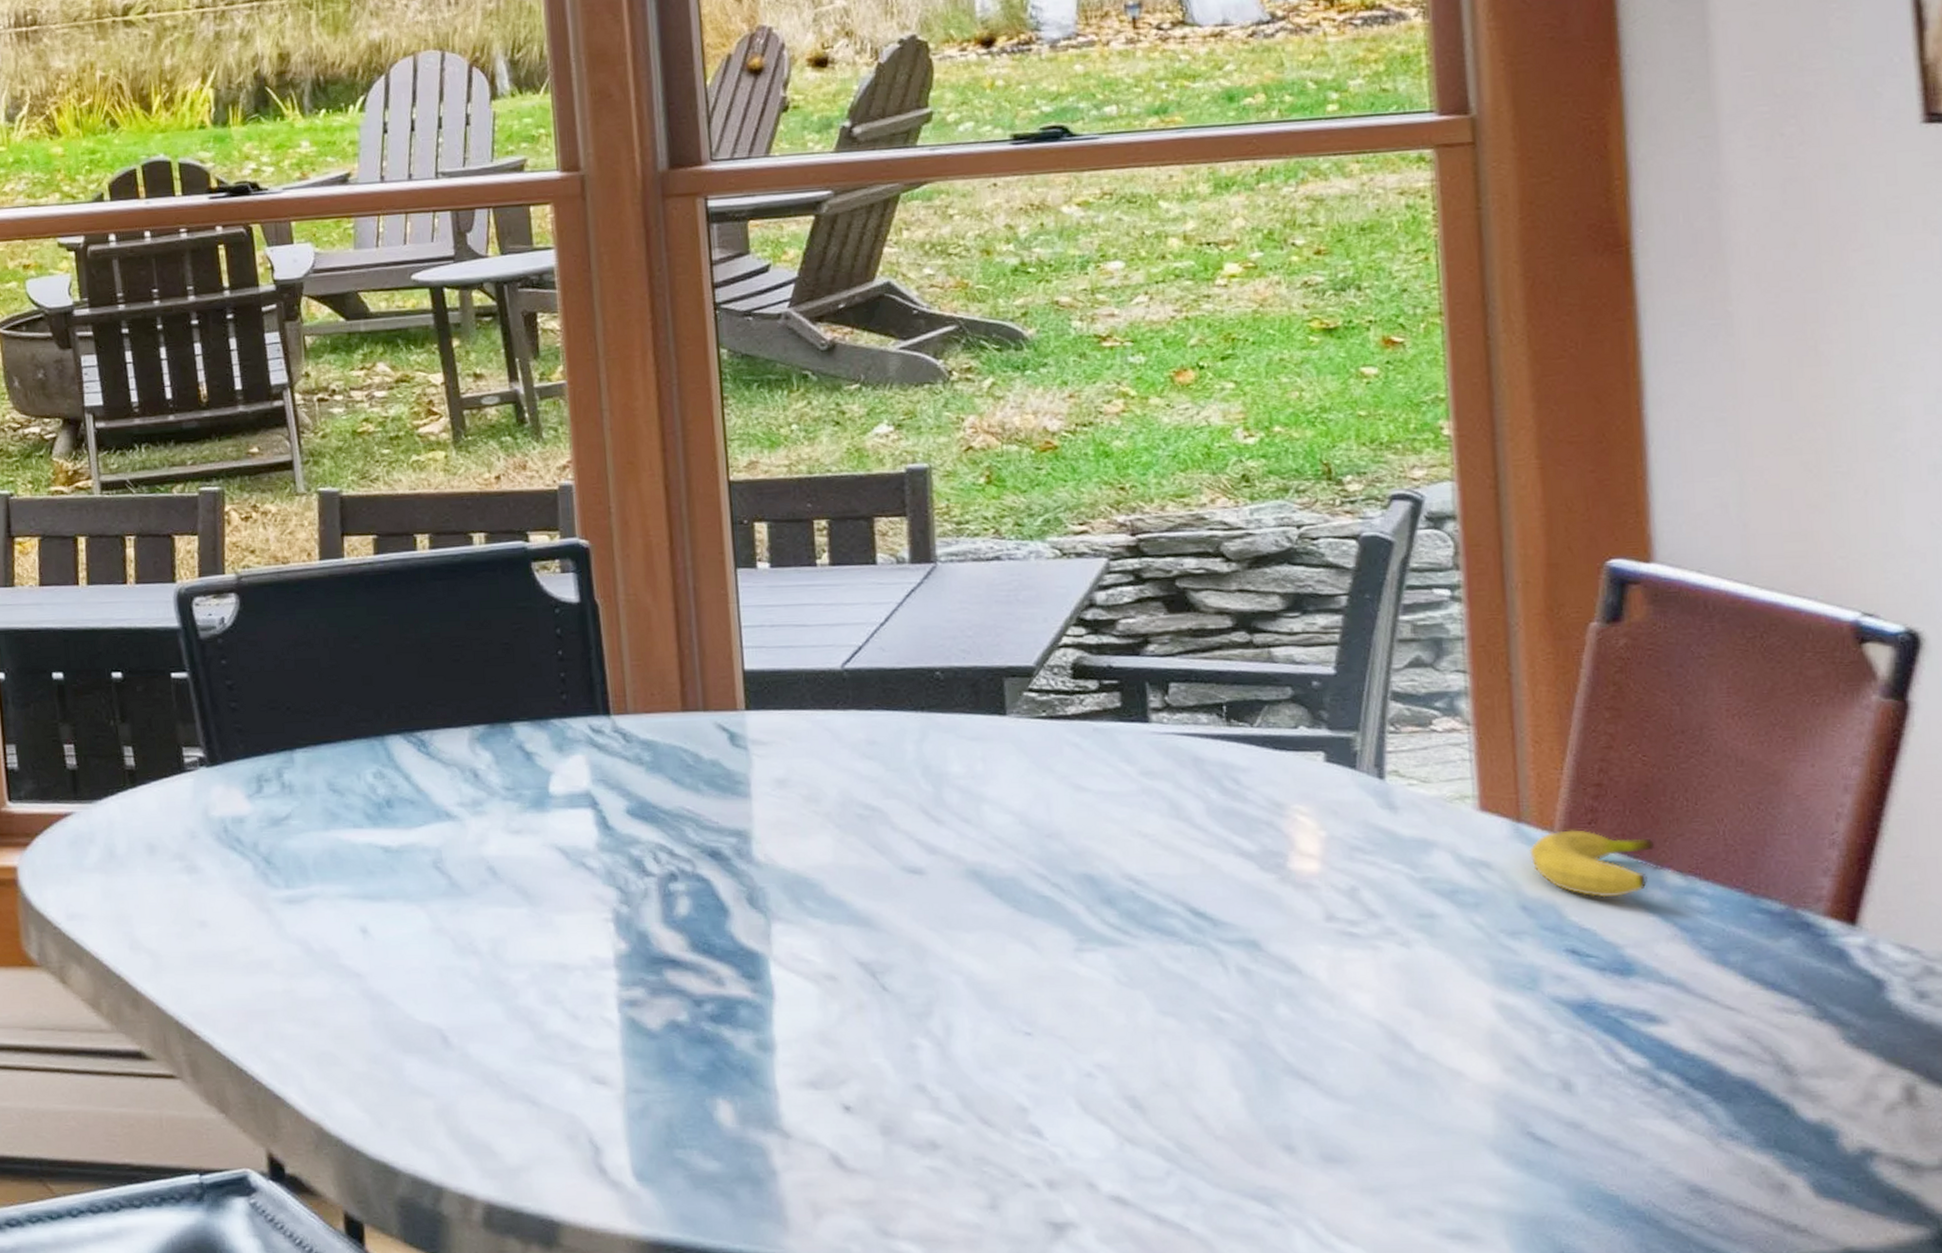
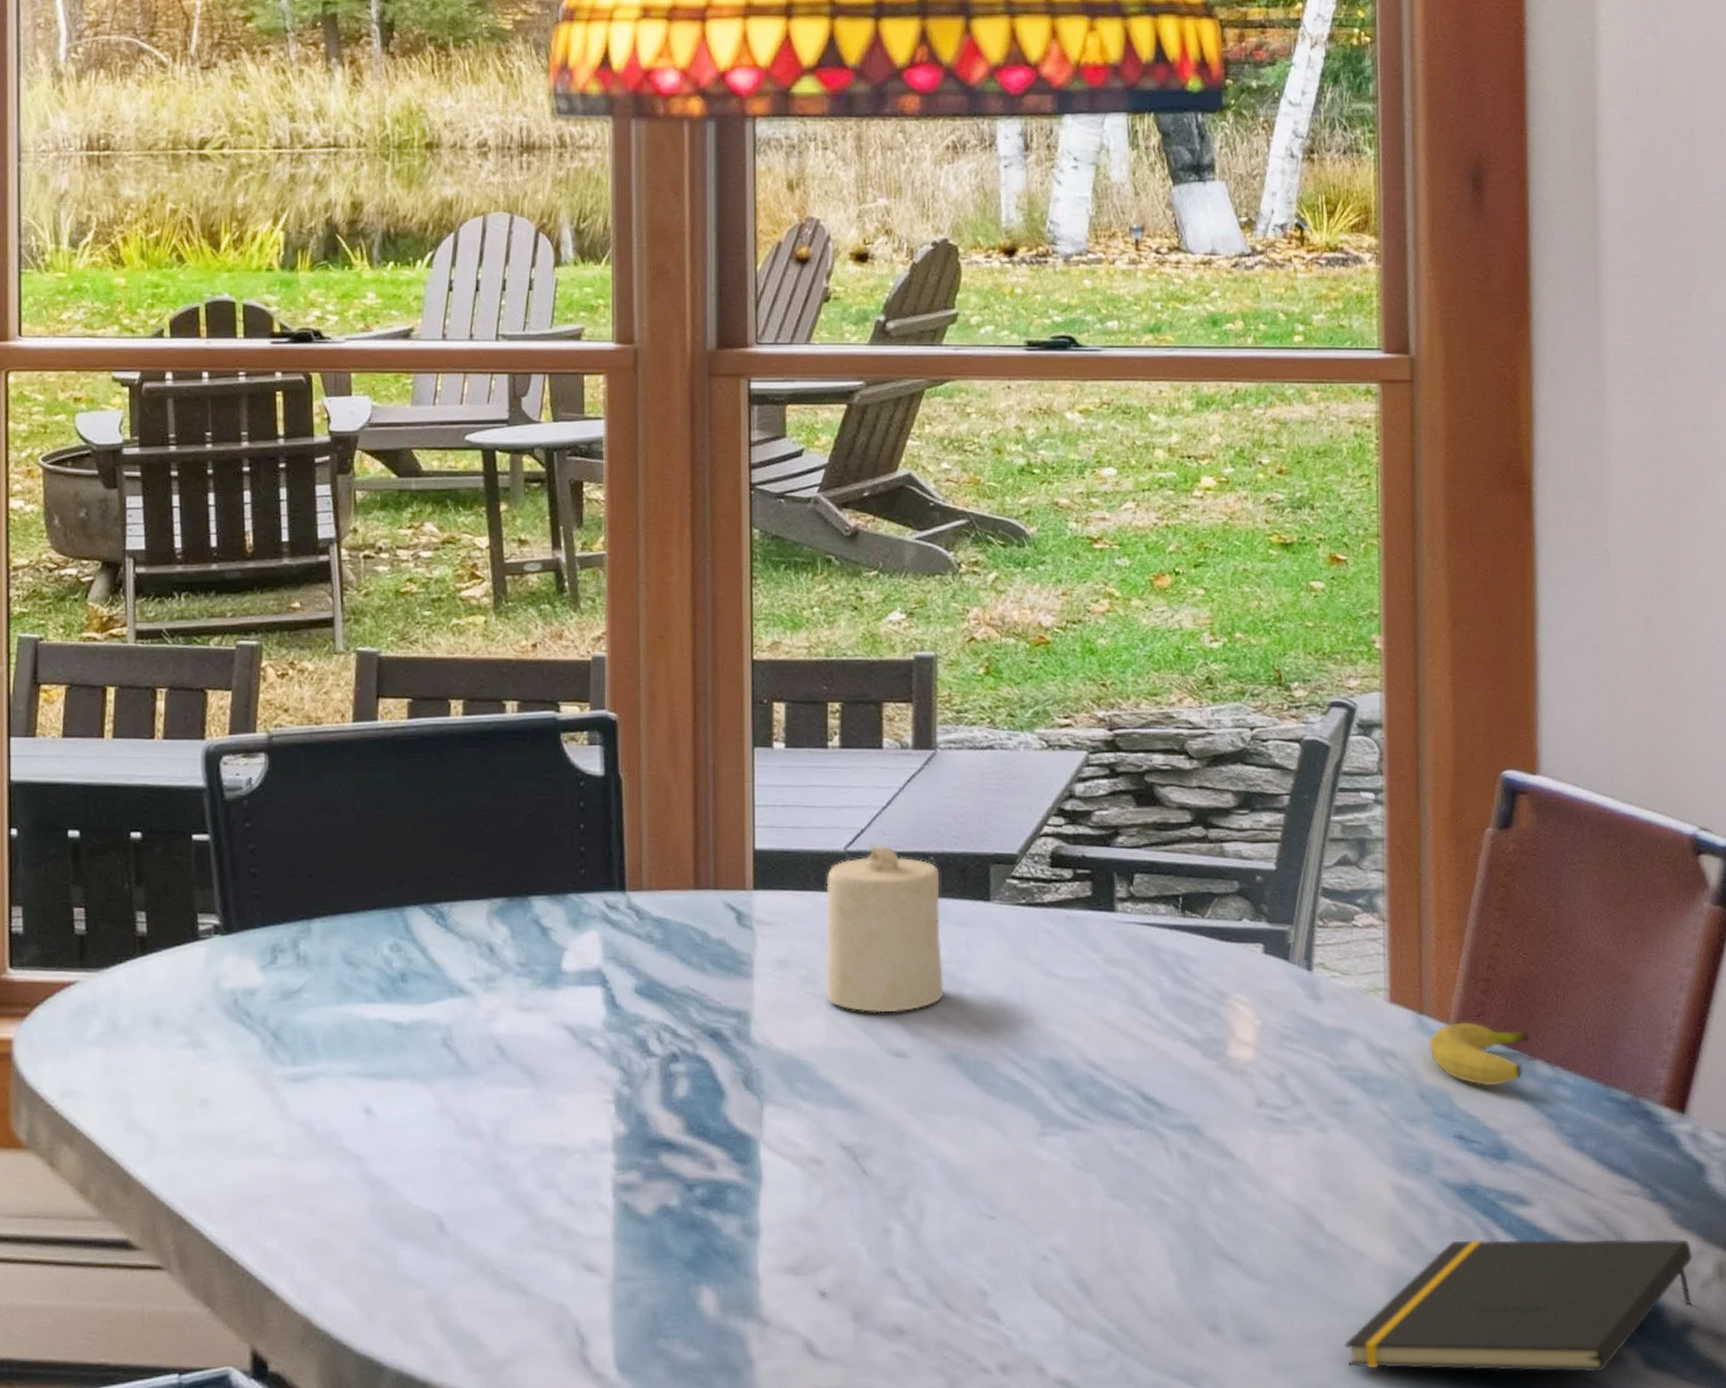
candle: none [824,660,961,830] -> present [826,843,944,1013]
notepad: none [1443,1059,1874,1201] -> present [1344,1239,1693,1373]

